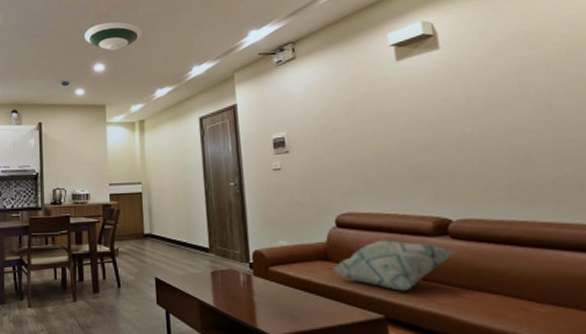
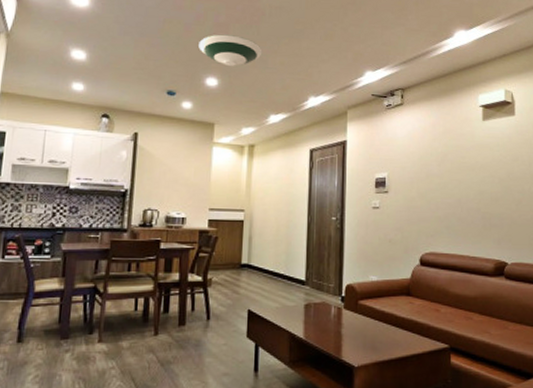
decorative pillow: present [332,240,457,291] -> none [412,278,509,324]

